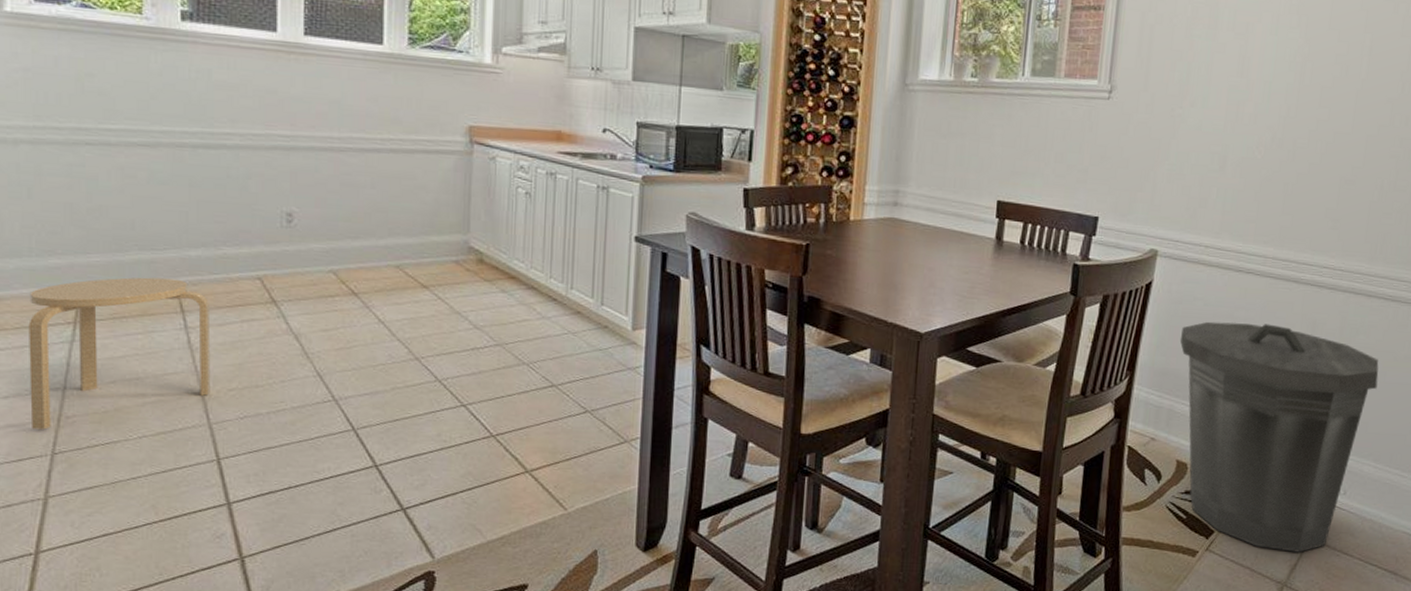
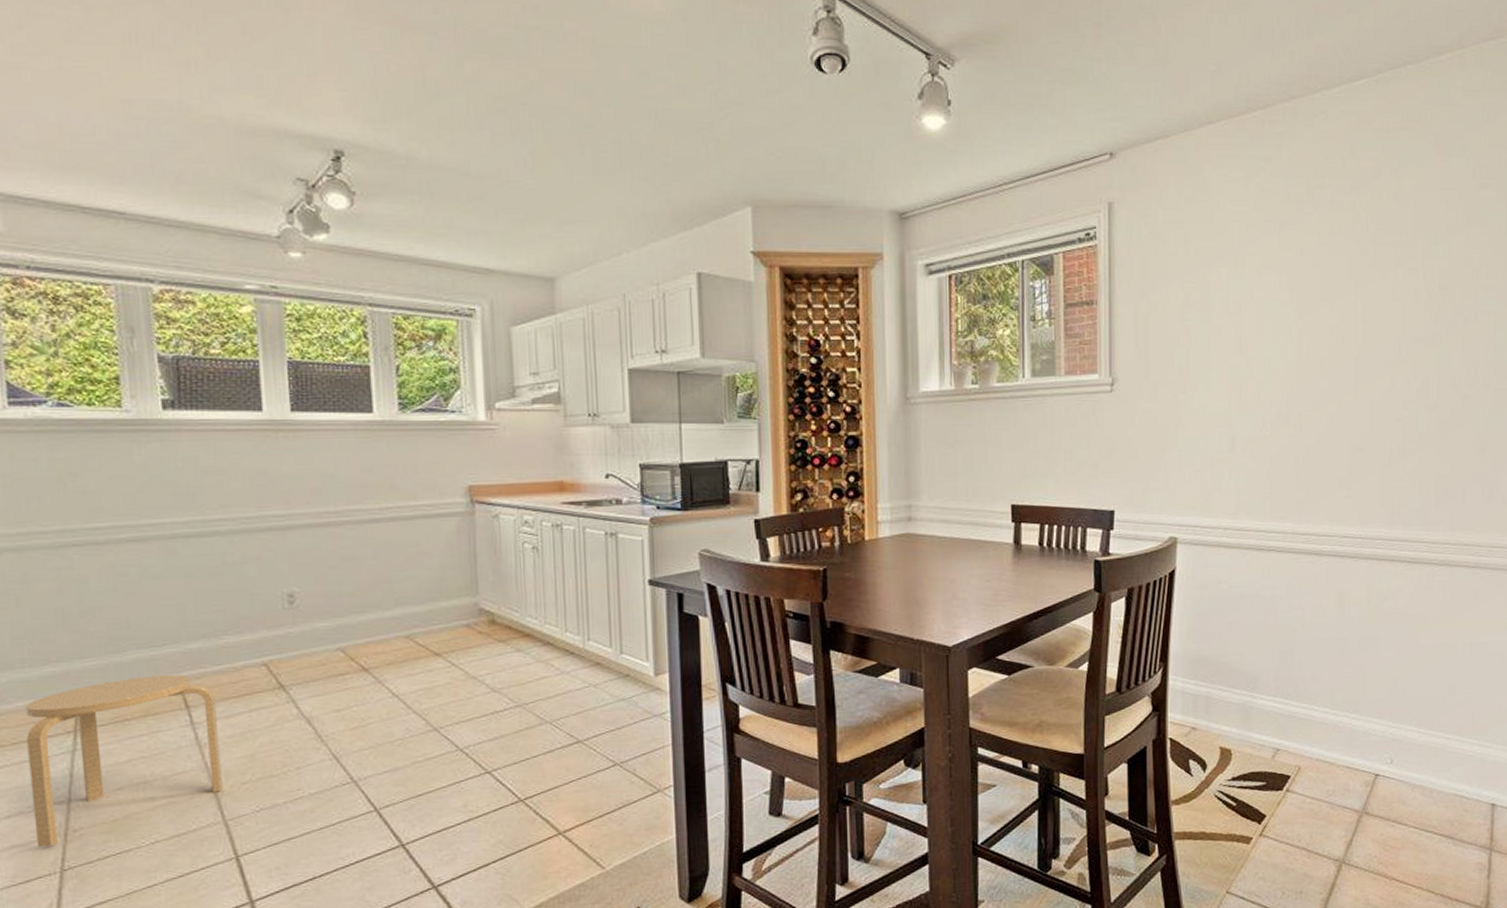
trash can: present [1179,321,1379,552] -> none [1209,599,1411,828]

